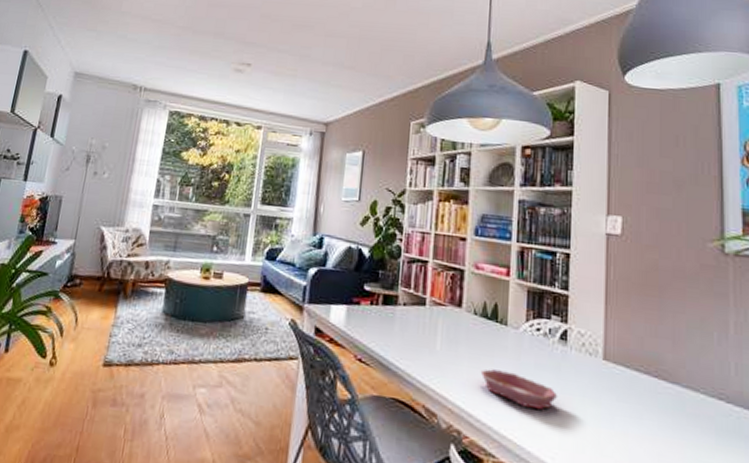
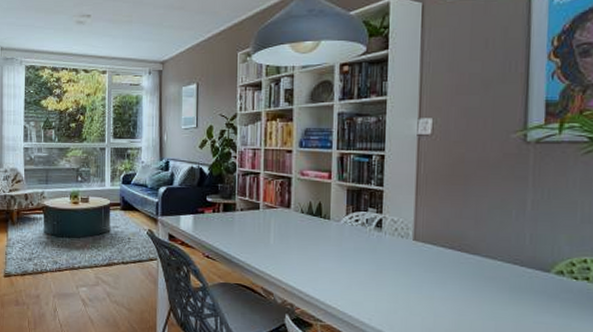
bowl: present [480,369,558,409] -> none [308,255,374,283]

